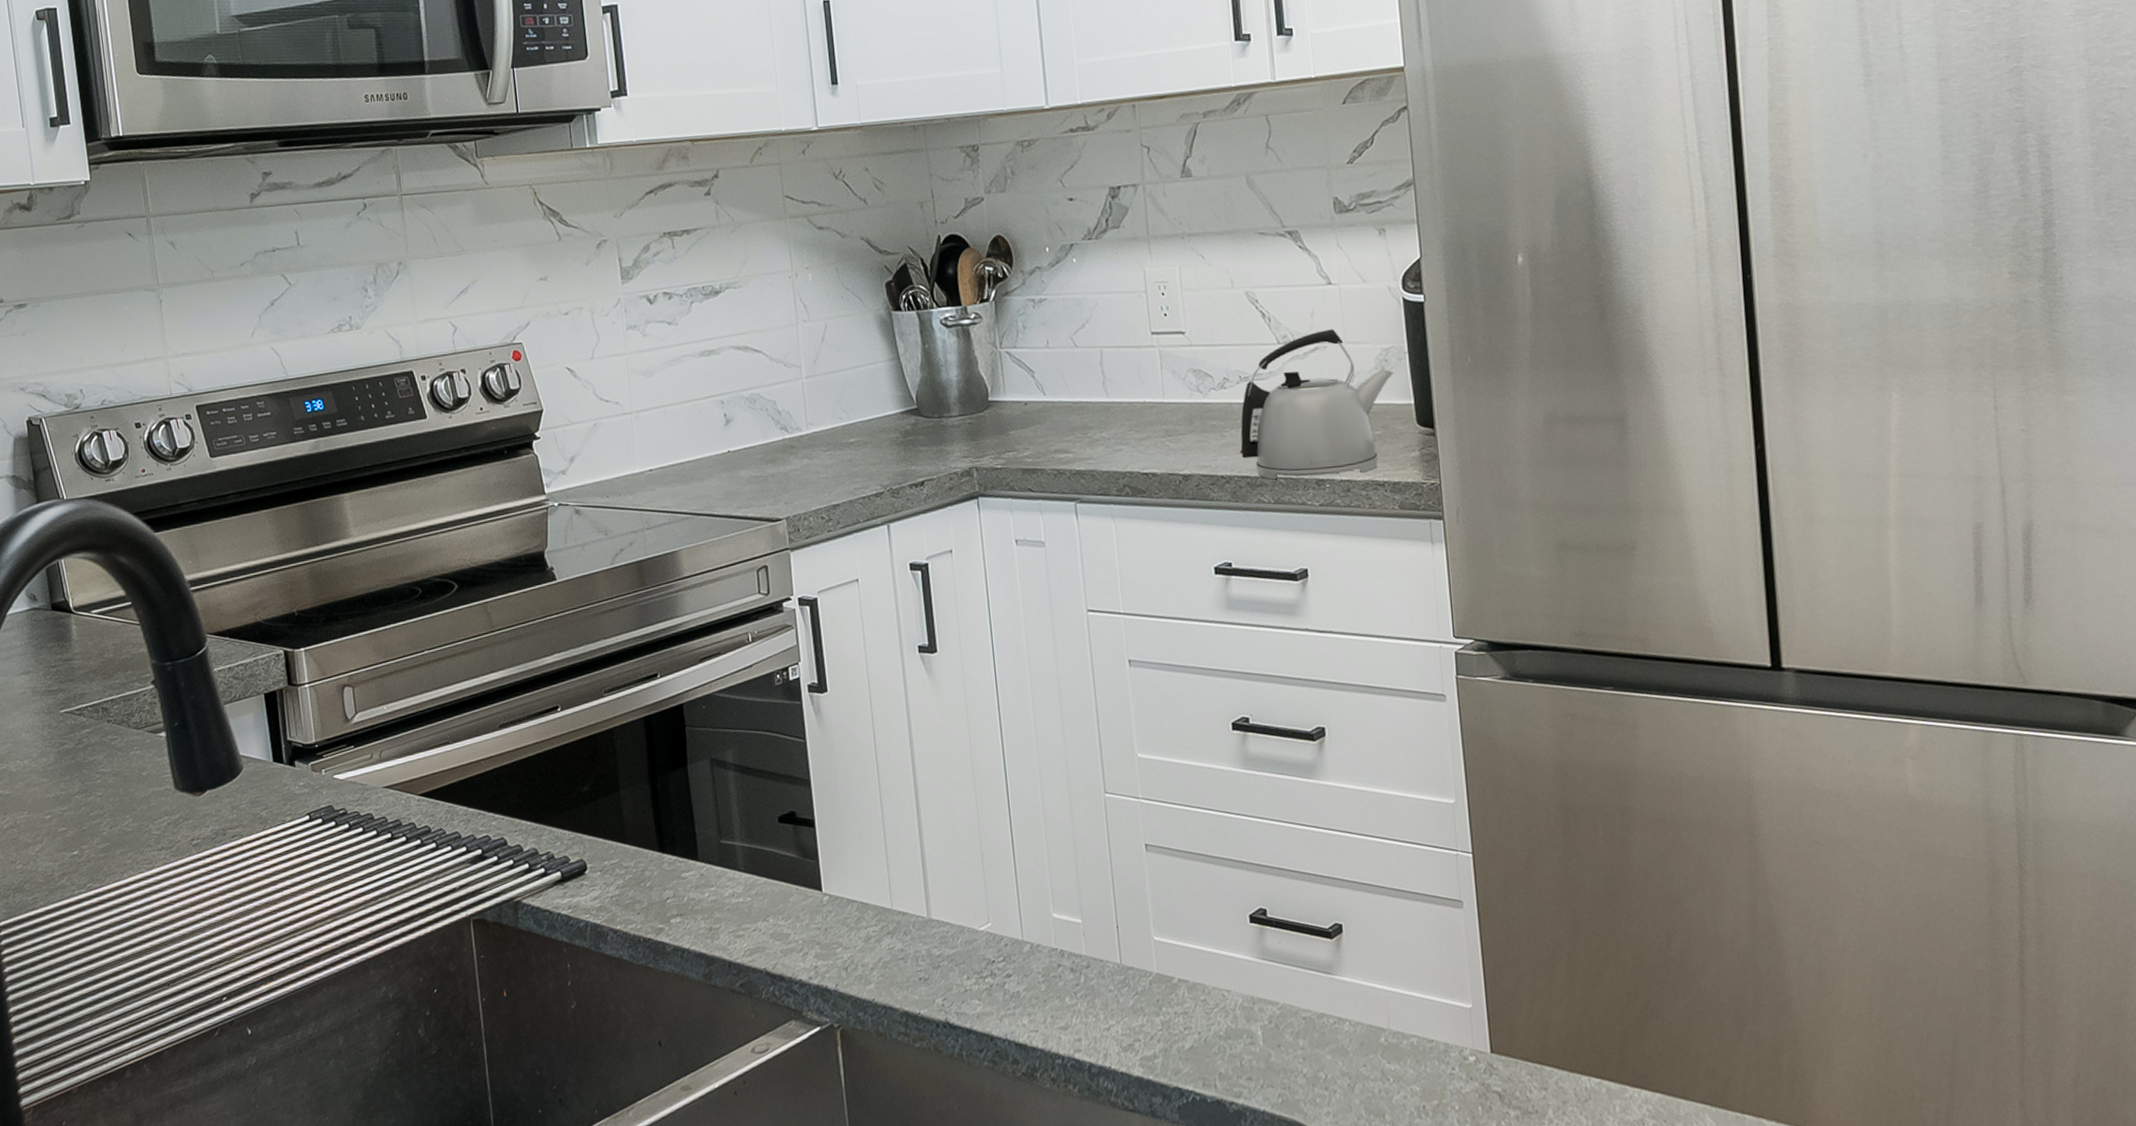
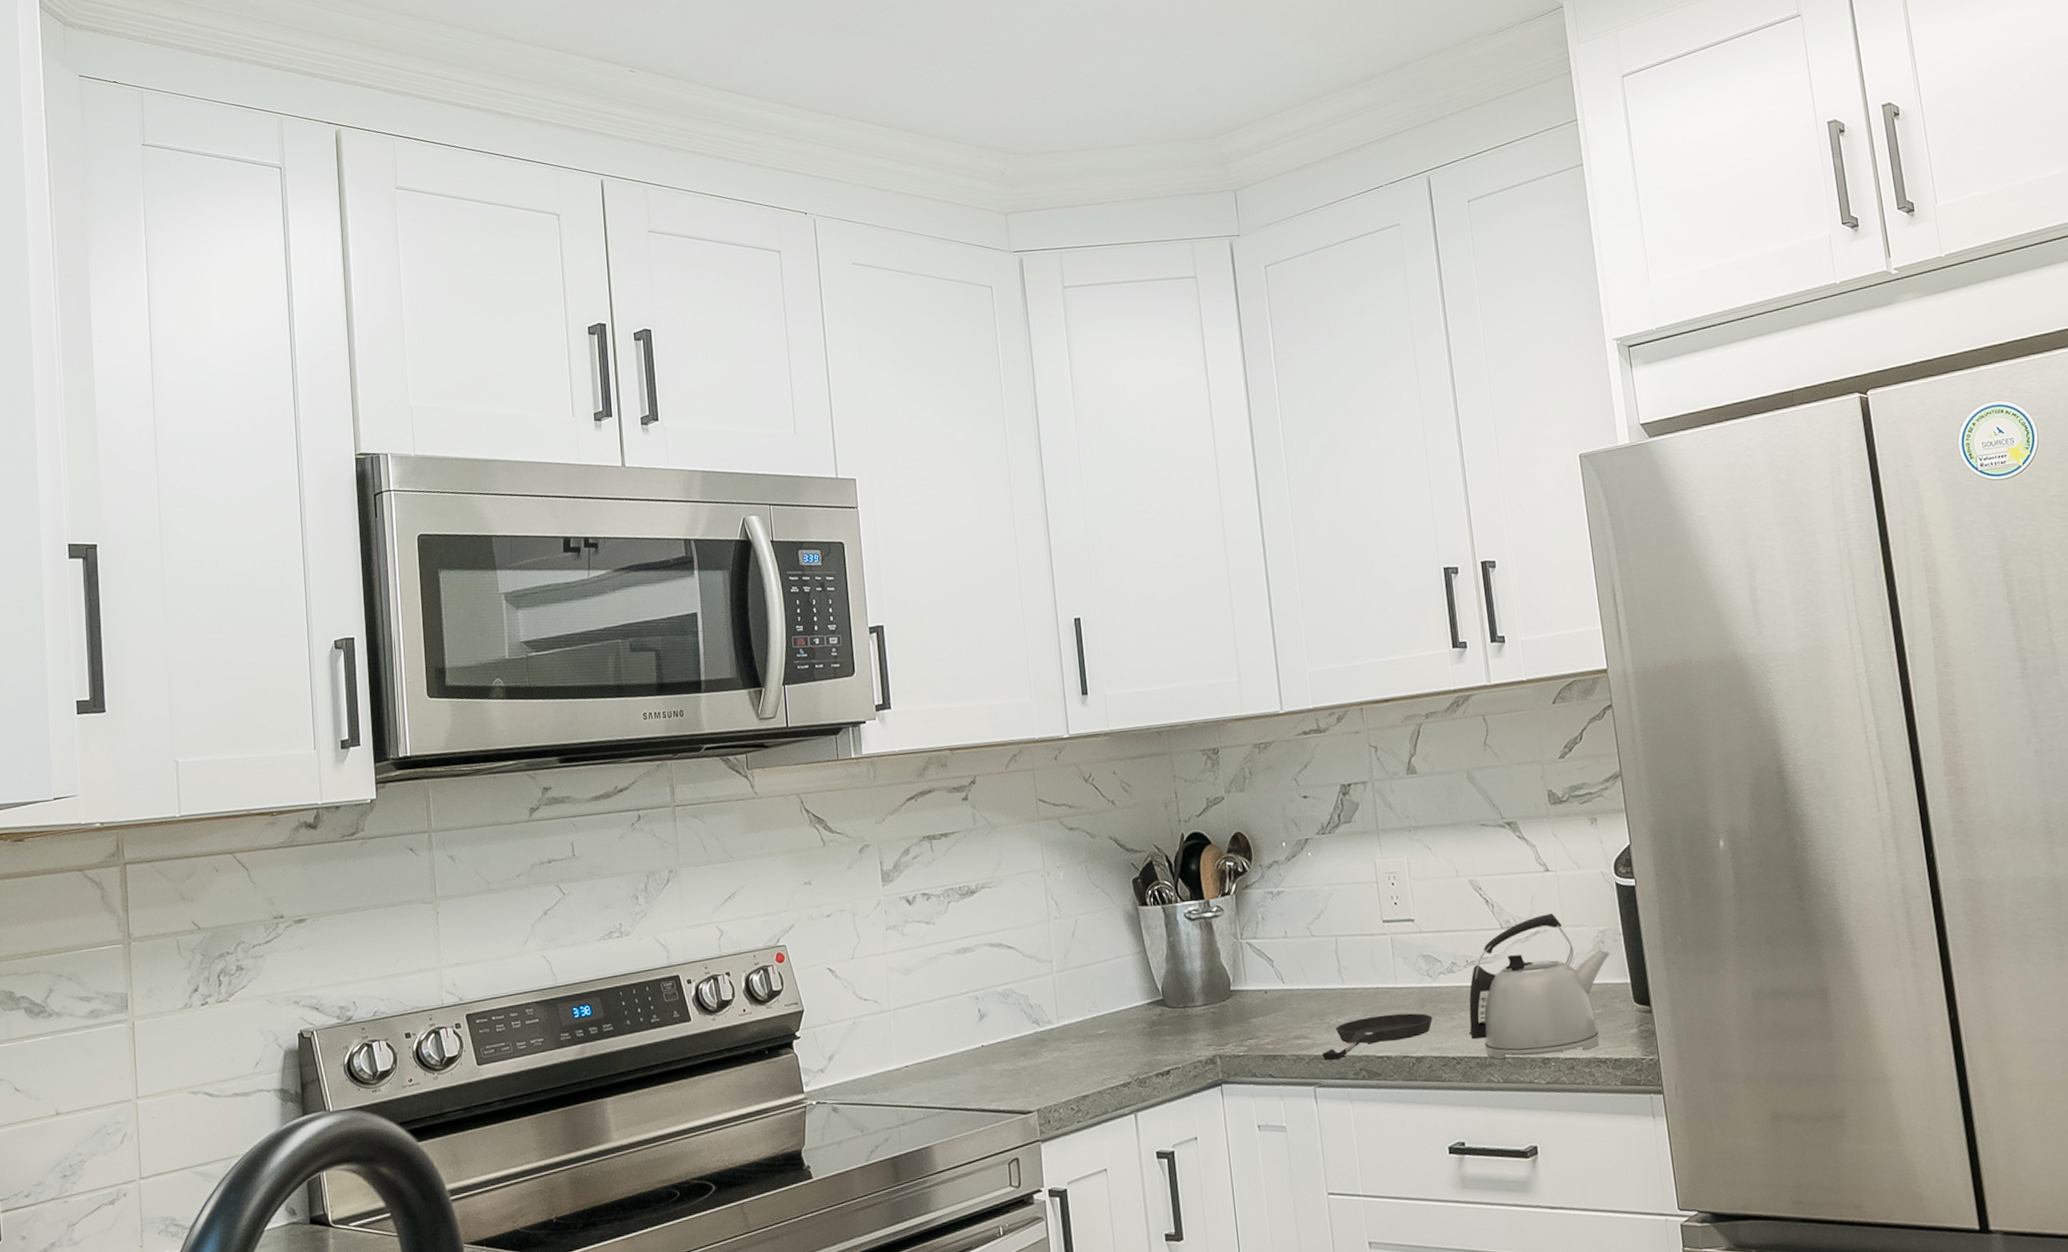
frying pan: none [1083,429,1202,477] -> present [1321,1013,1433,1061]

